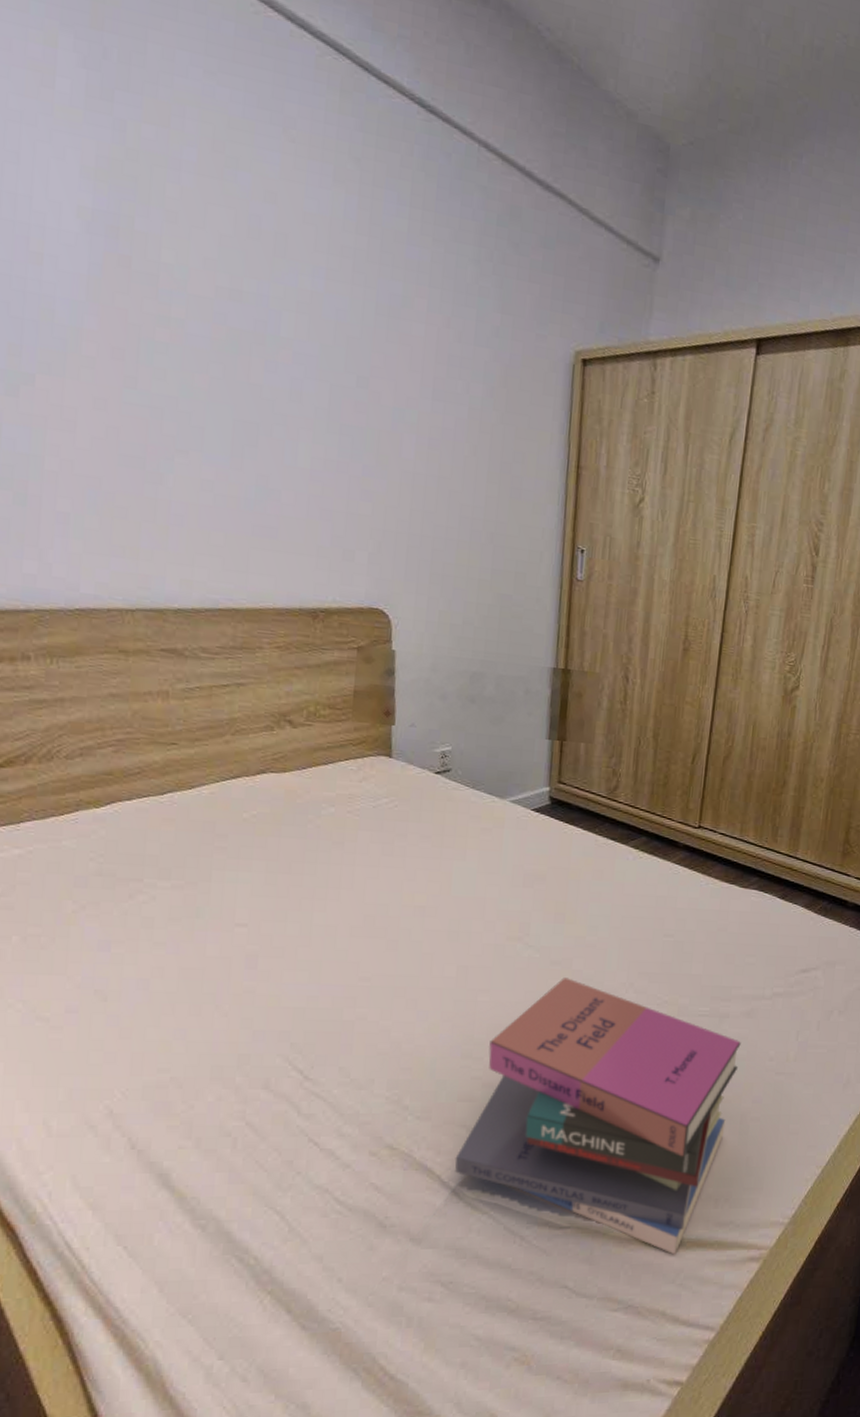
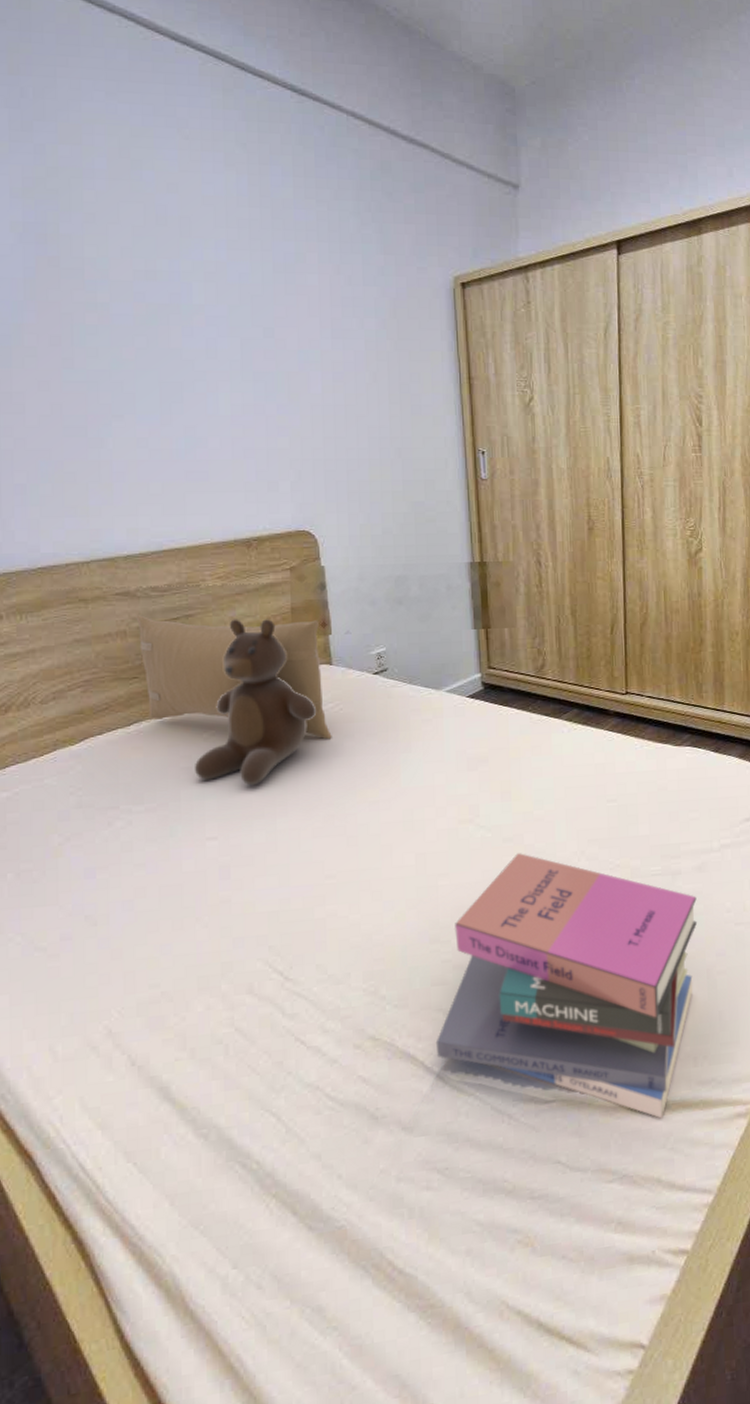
pillow: none [181,676,383,837] -> present [136,615,332,740]
teddy bear: none [229,694,370,875] -> present [194,619,317,786]

